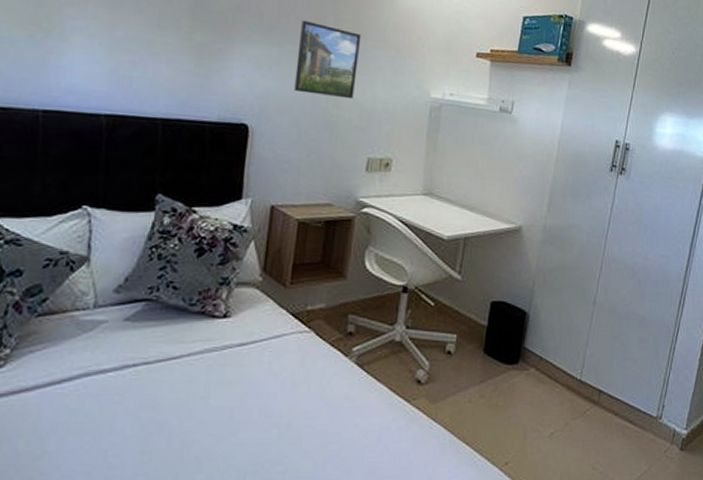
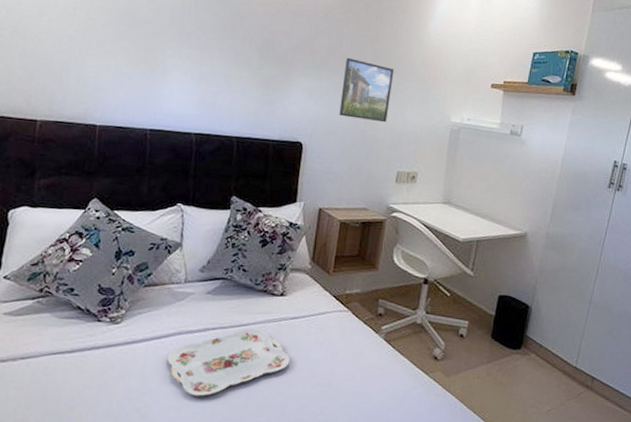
serving tray: none [70,361,237,455] -> present [167,328,290,396]

